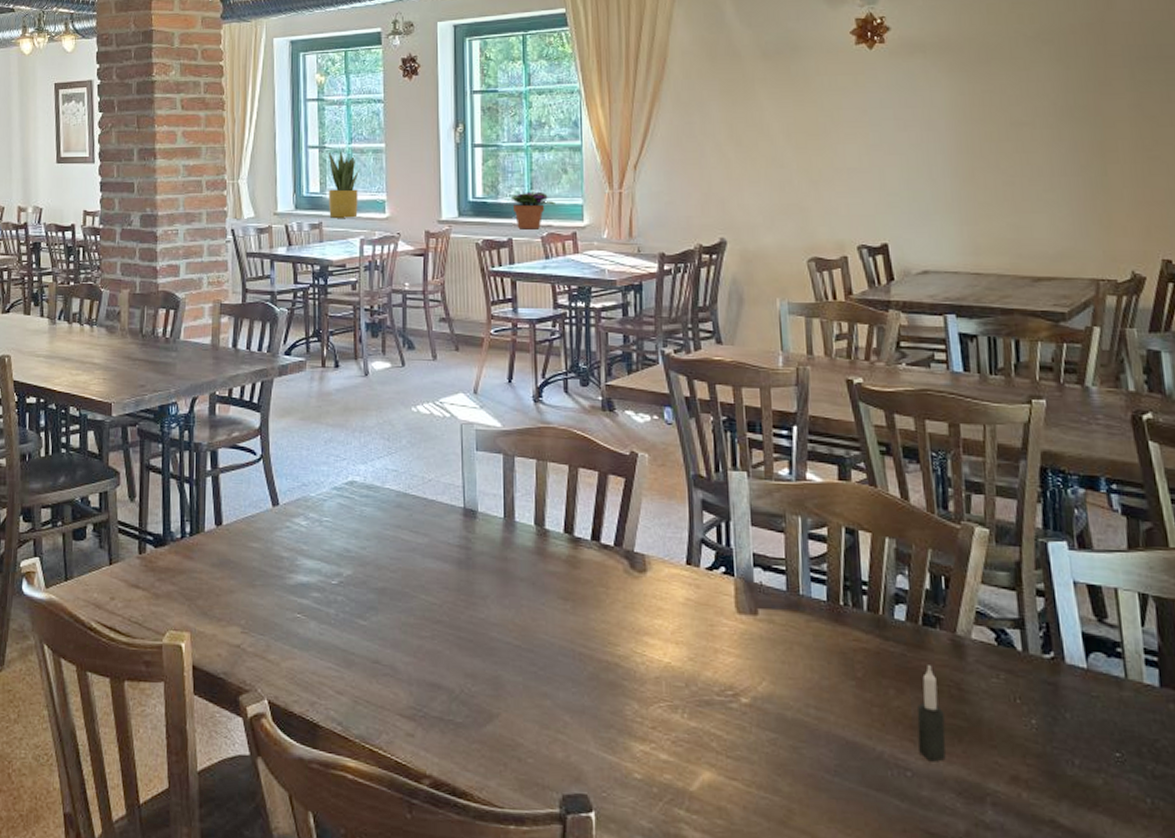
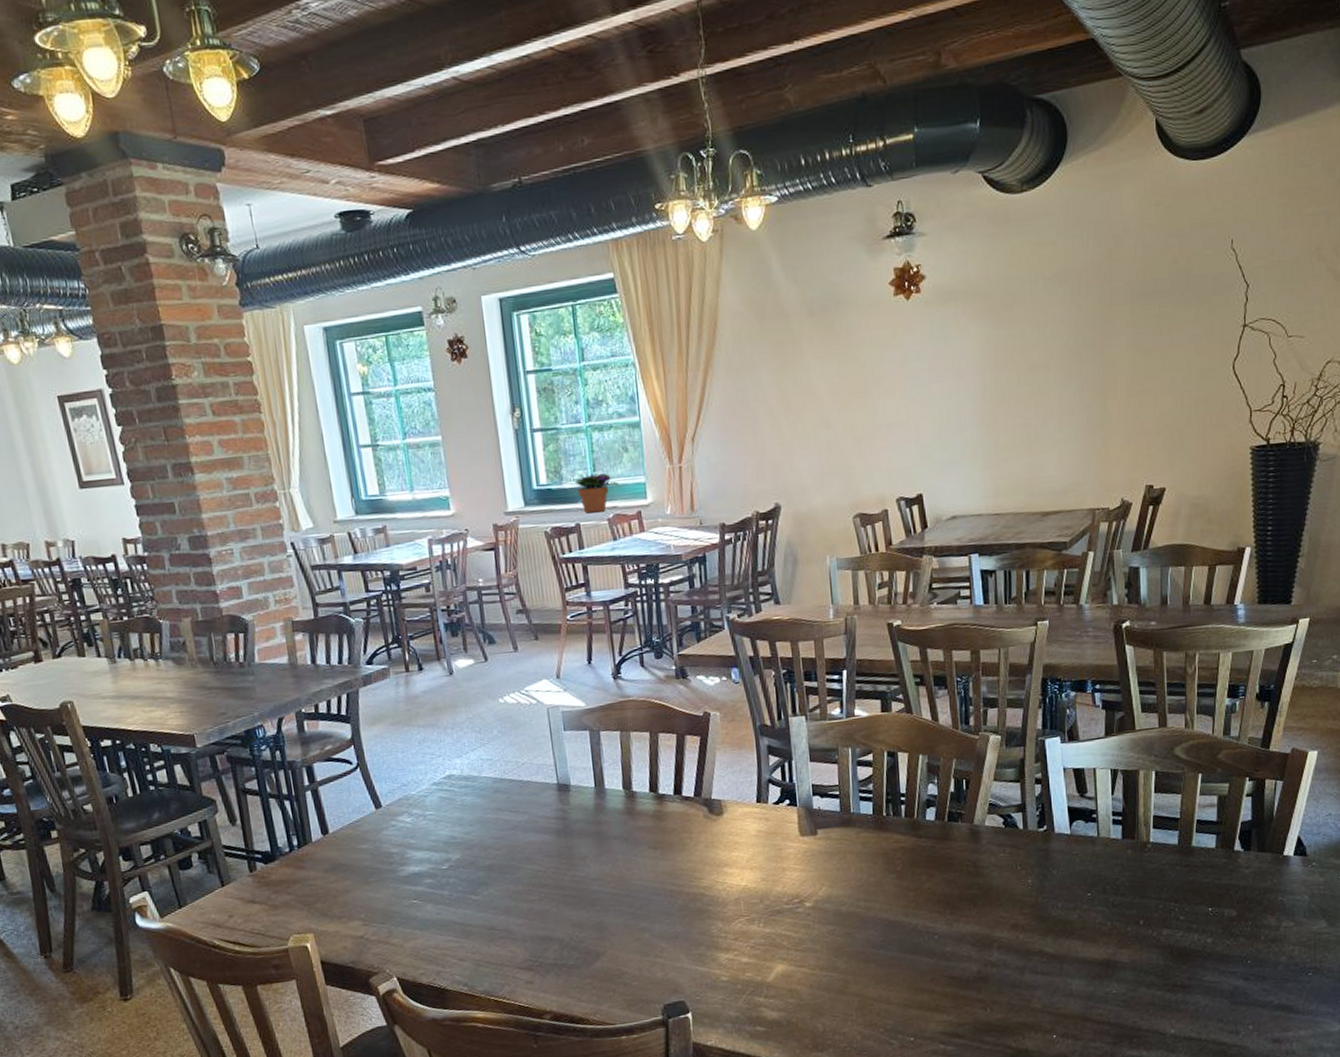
planter: present [328,151,360,218] -> none [382,448,422,520]
candle: present [917,665,946,761] -> none [943,852,965,924]

